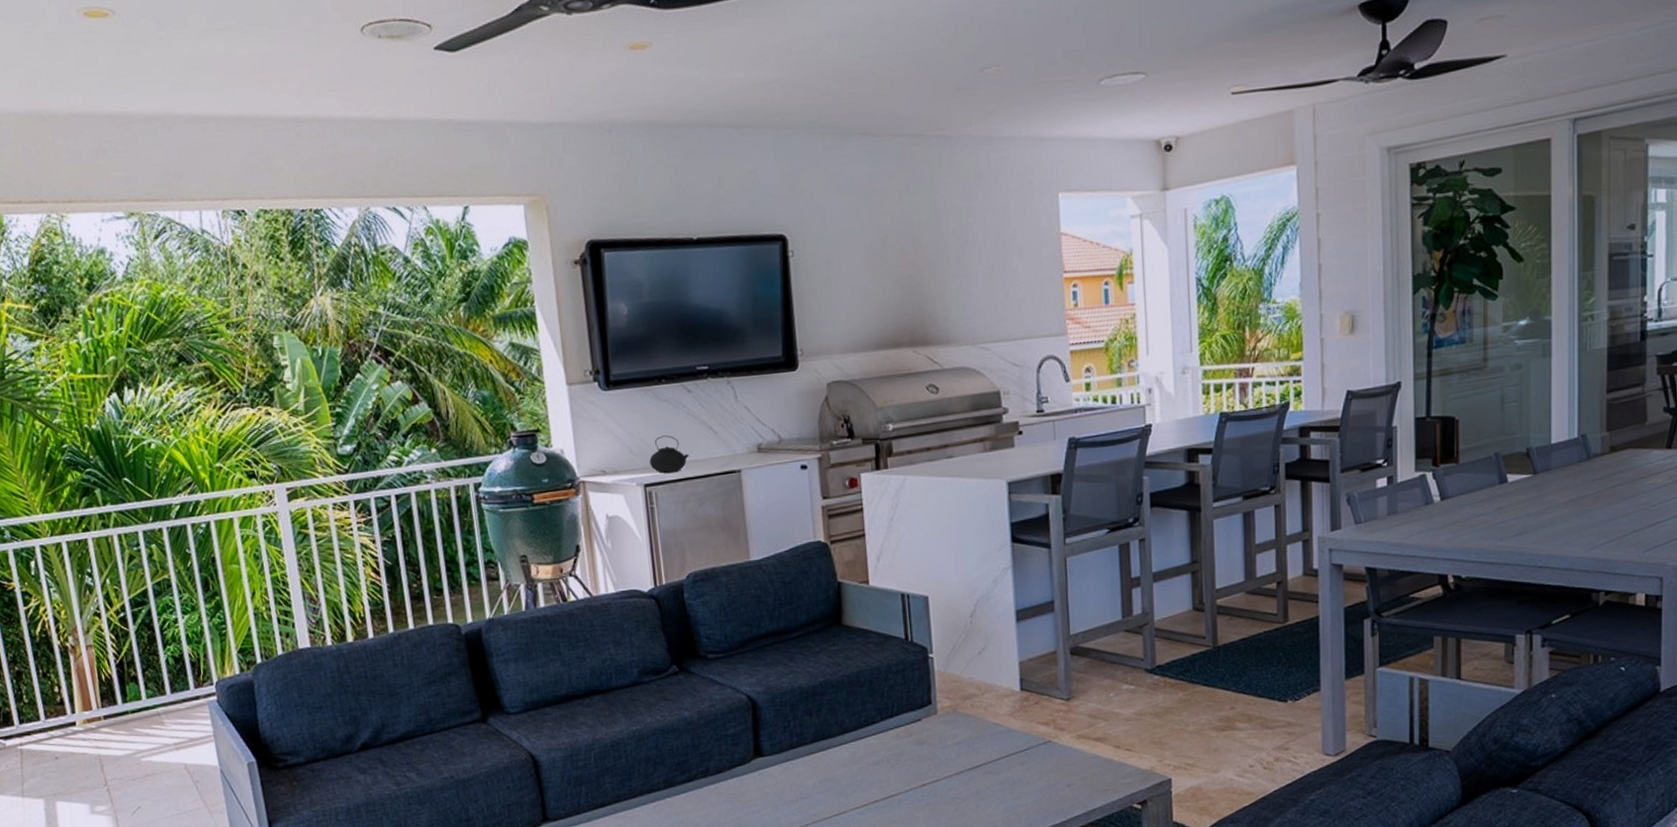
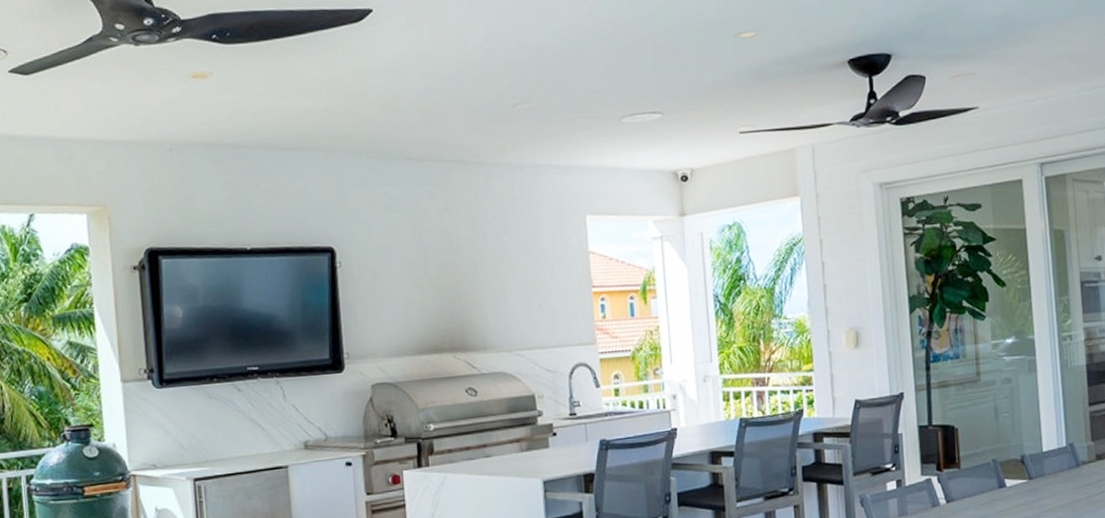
teakettle: present [649,435,690,473] -> none [199,431,239,468]

